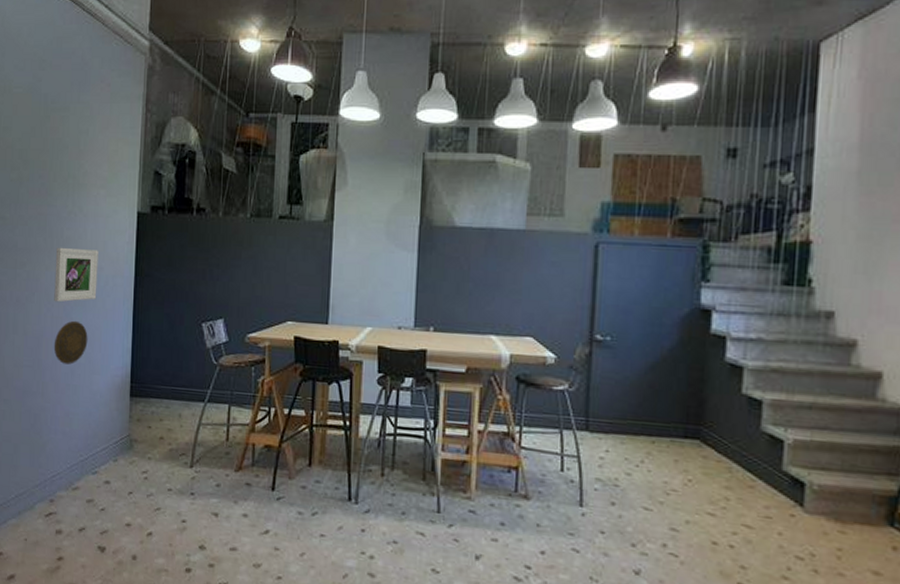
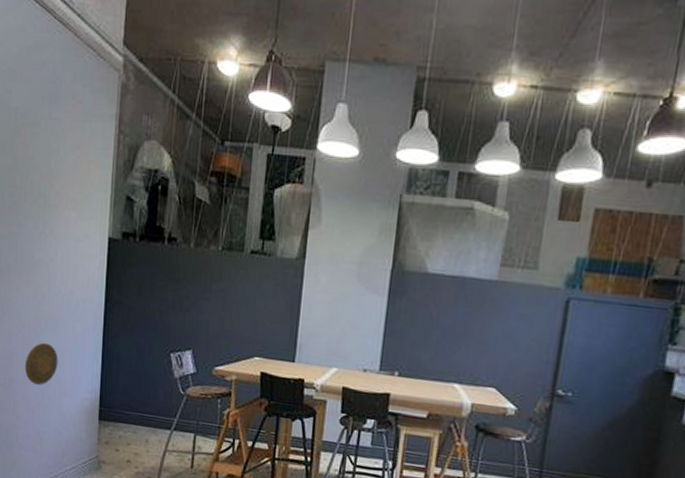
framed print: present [54,247,98,302] -> none [25,268,69,324]

